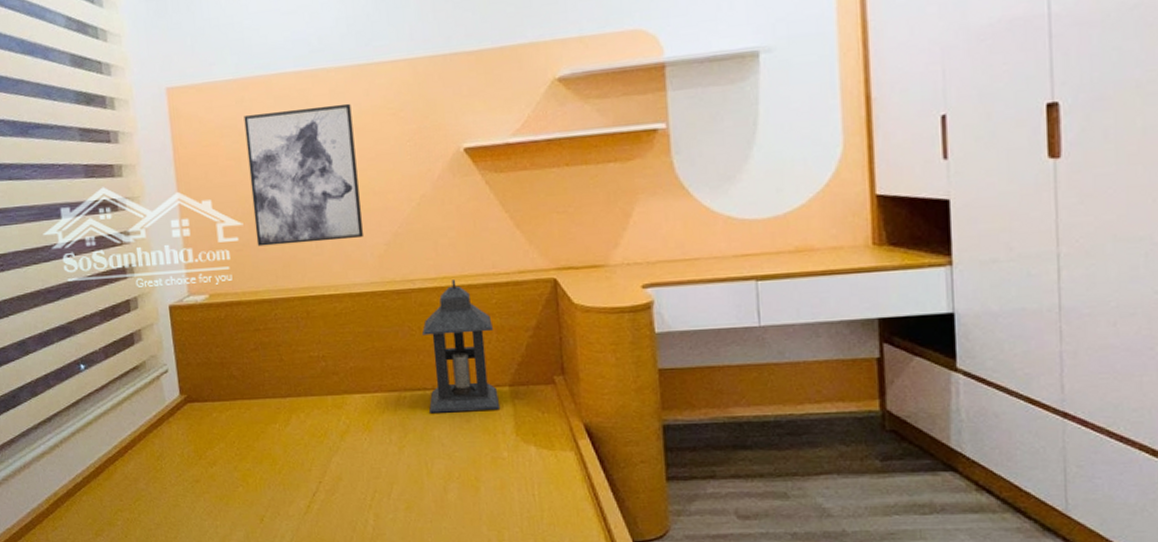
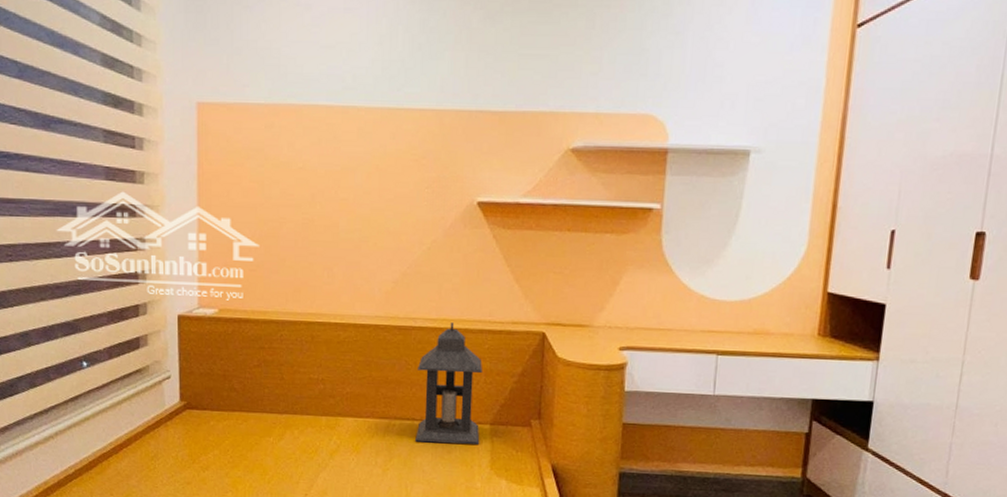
wall art: present [244,103,364,247] -> none [271,141,377,273]

